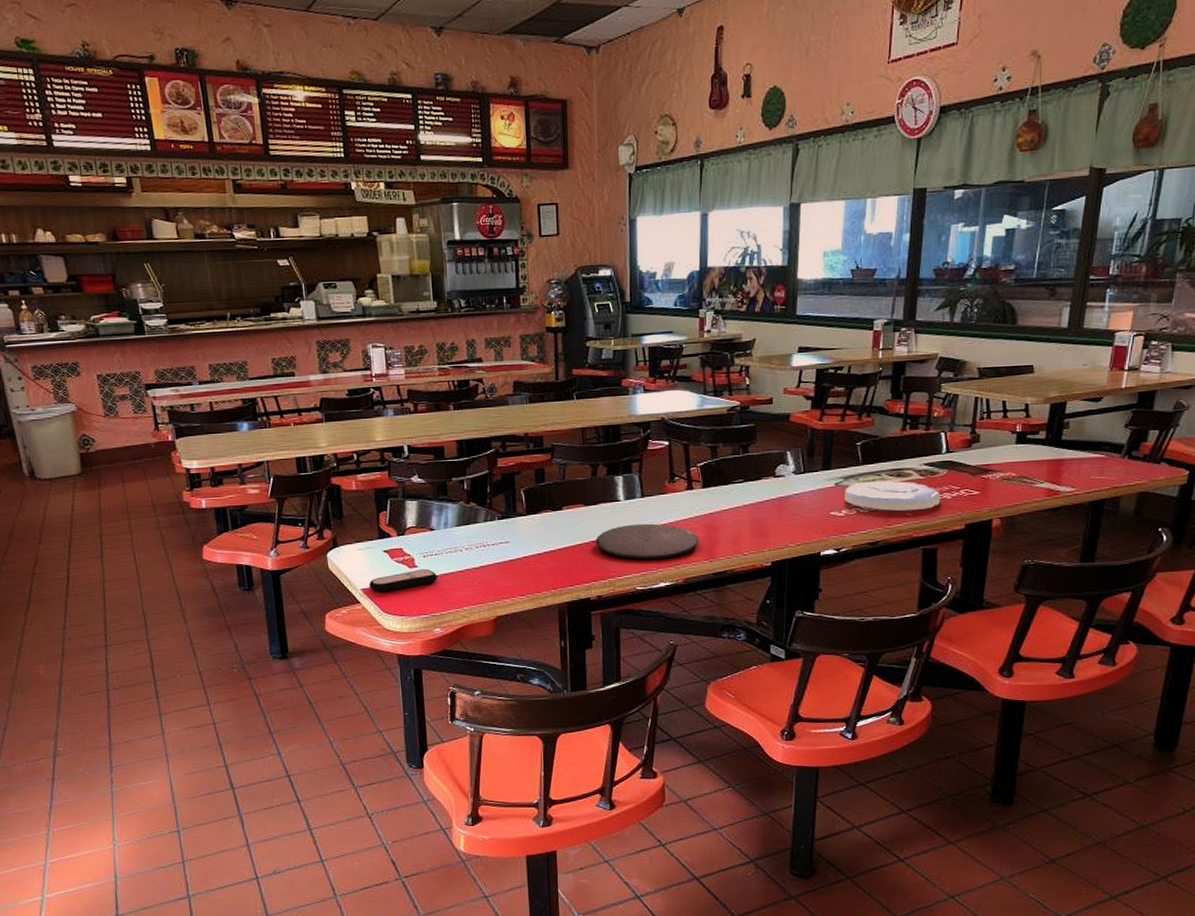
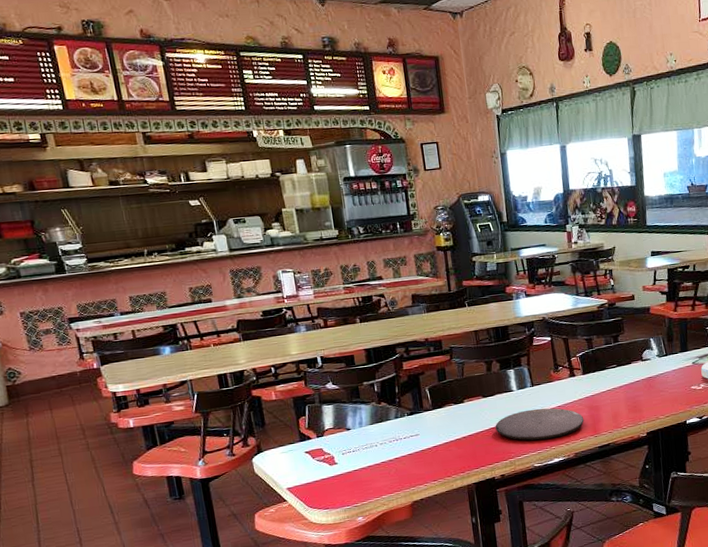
remote control: present [369,568,437,593] -> none [294,464,357,490]

